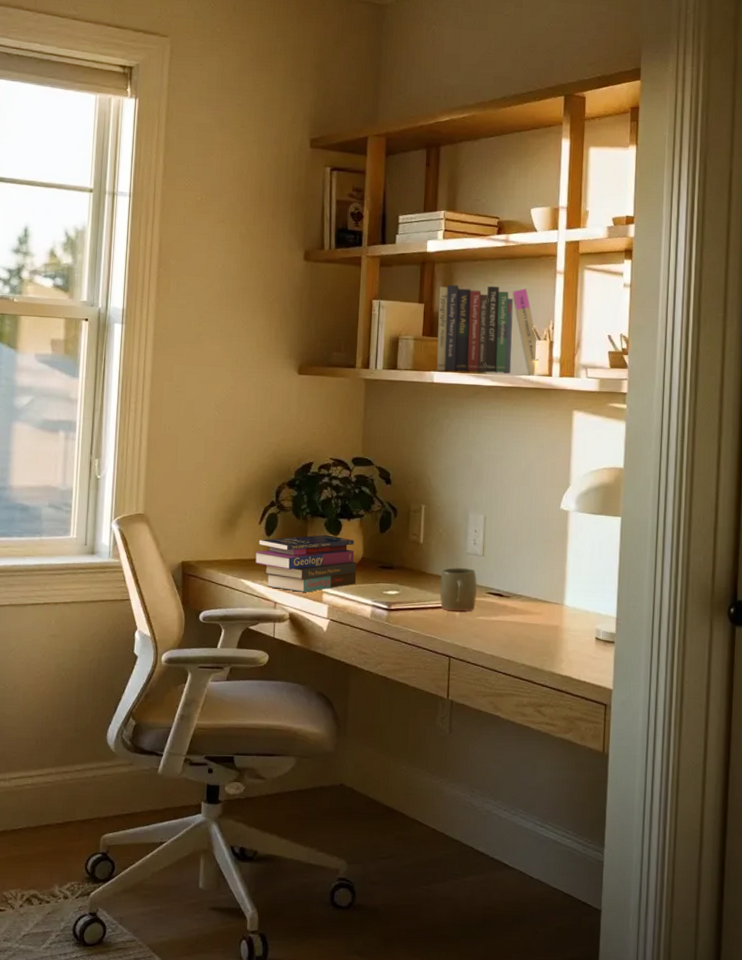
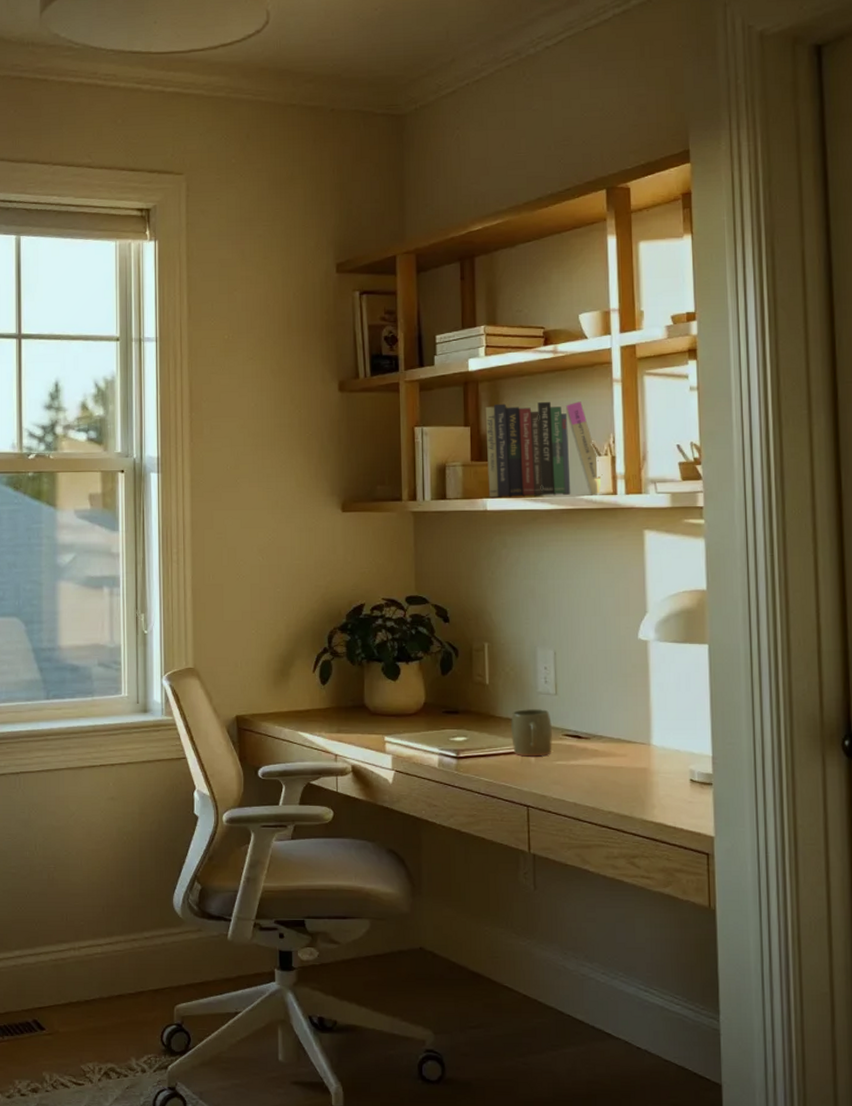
books: present [254,535,356,592] -> none [311,680,419,743]

